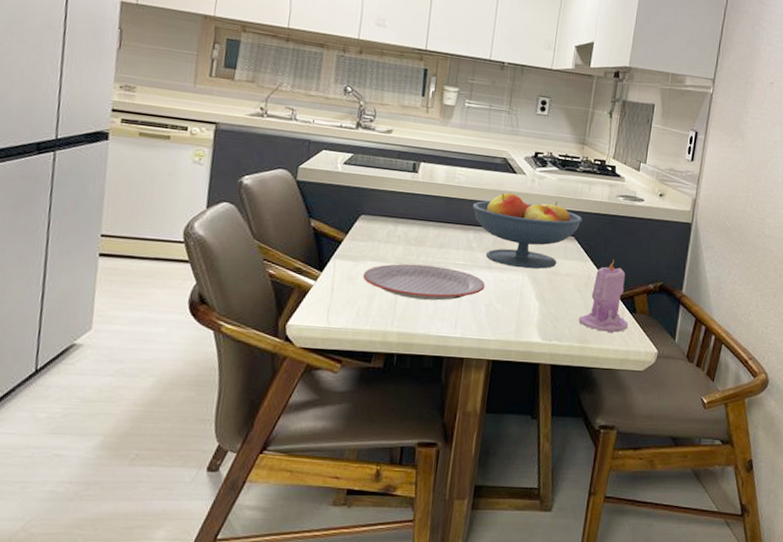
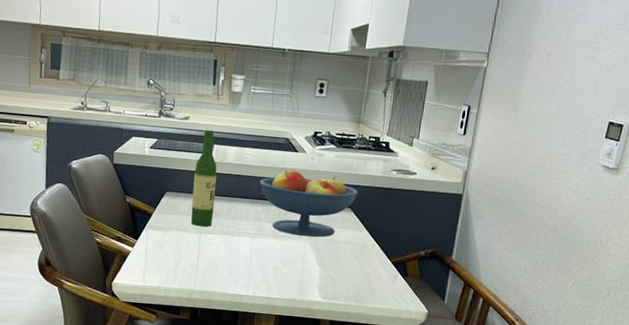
plate: present [363,264,485,301] -> none [170,233,272,265]
wine bottle: none [389,145,424,257] -> present [190,129,217,227]
candle: present [578,260,628,333] -> none [354,229,401,294]

